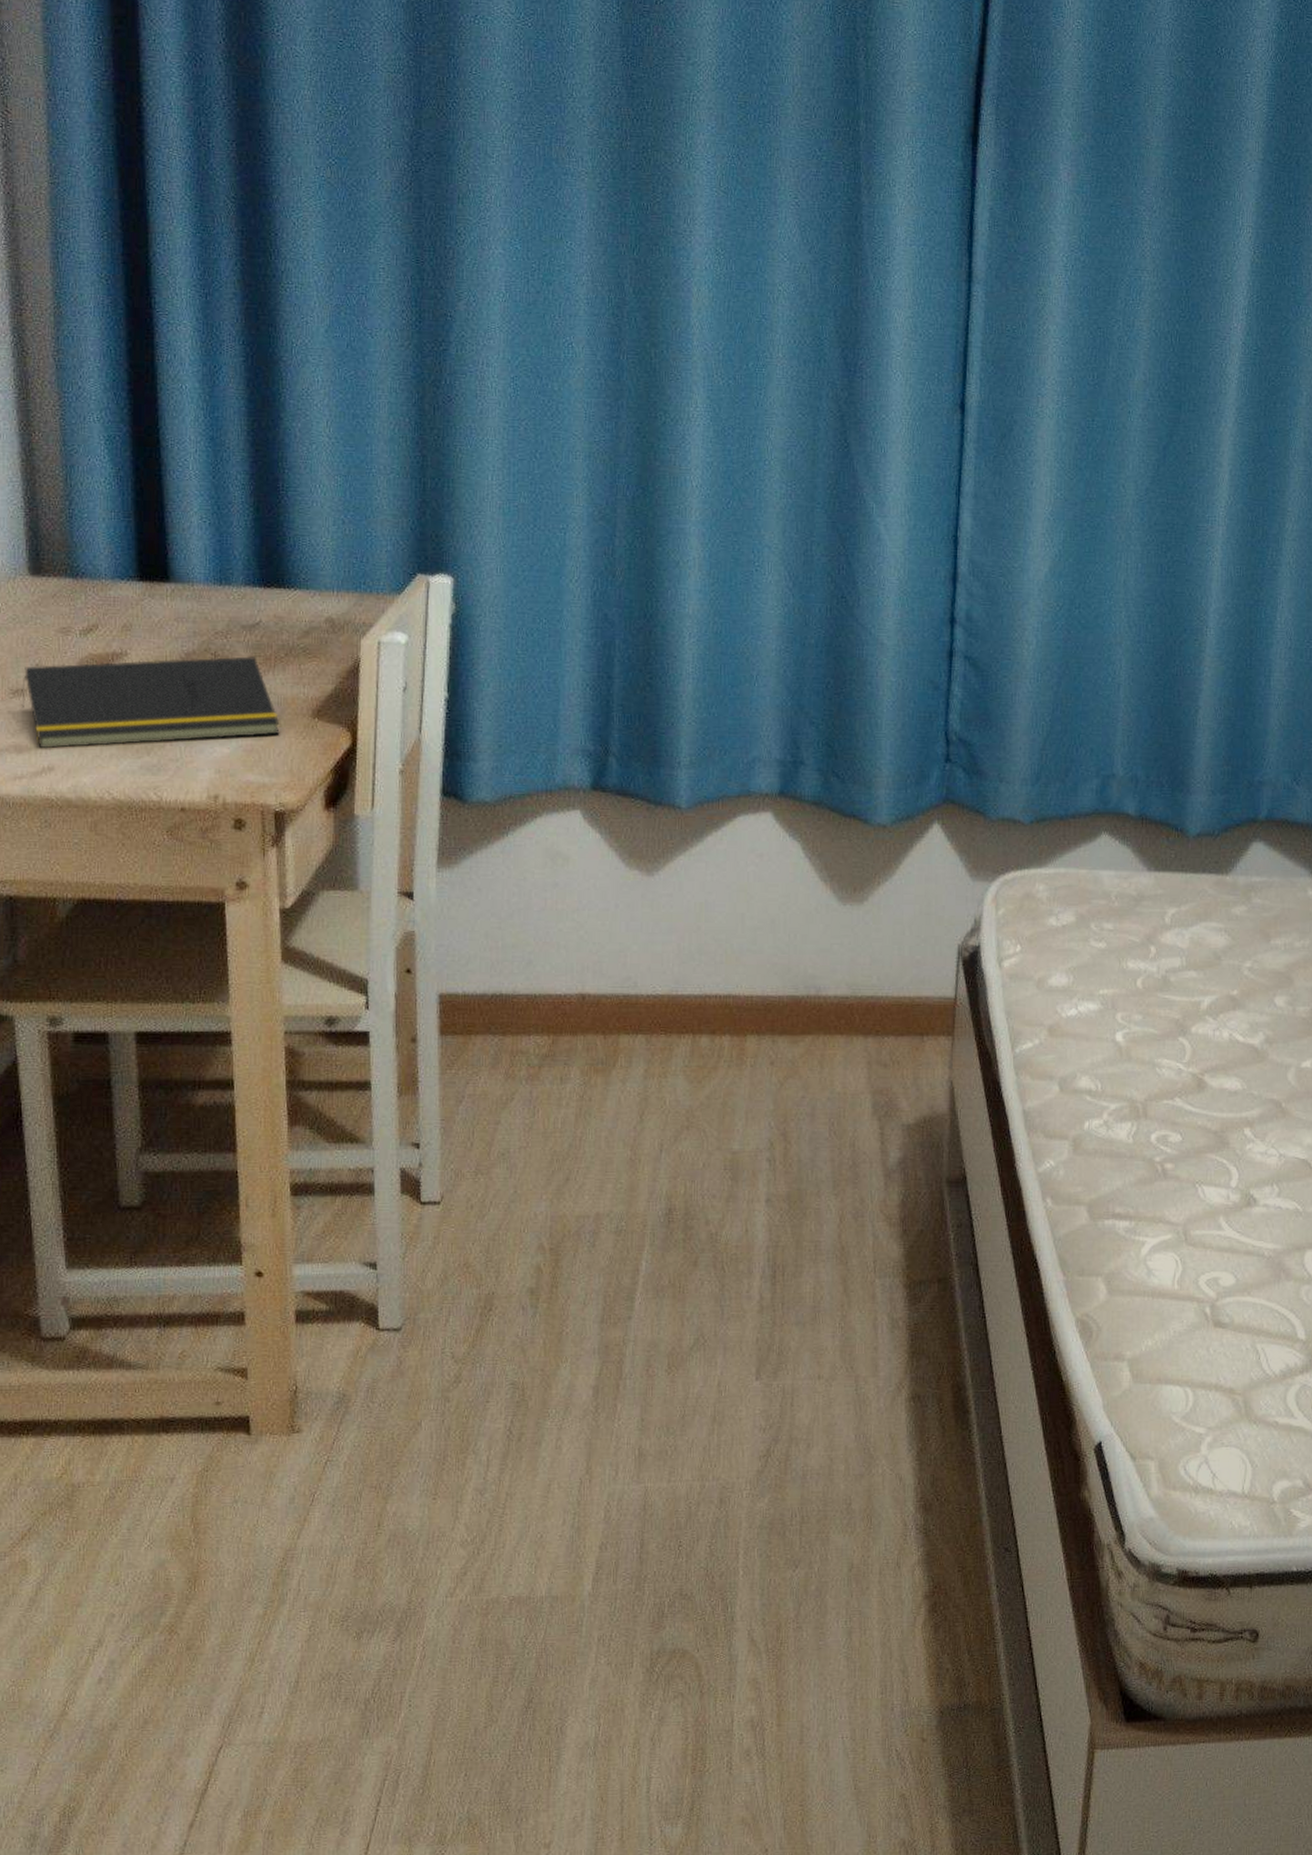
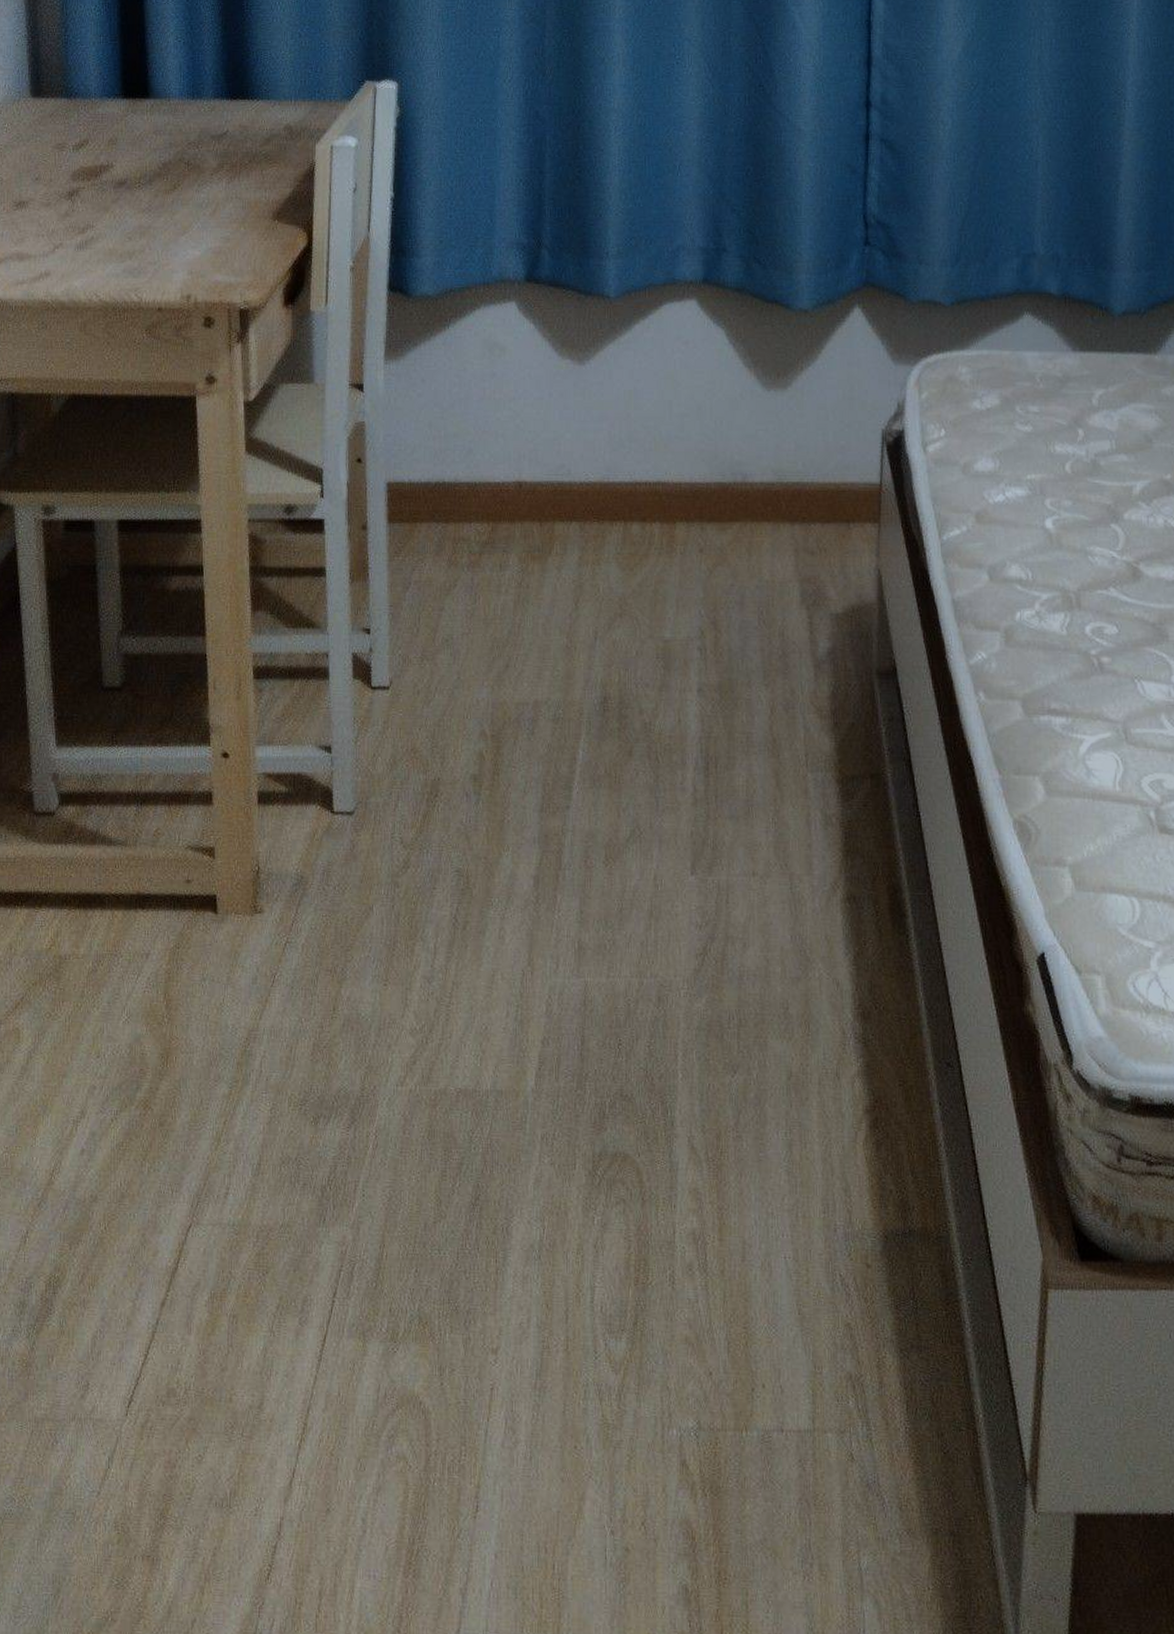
notepad: present [21,656,280,749] -> none [23,164,244,256]

